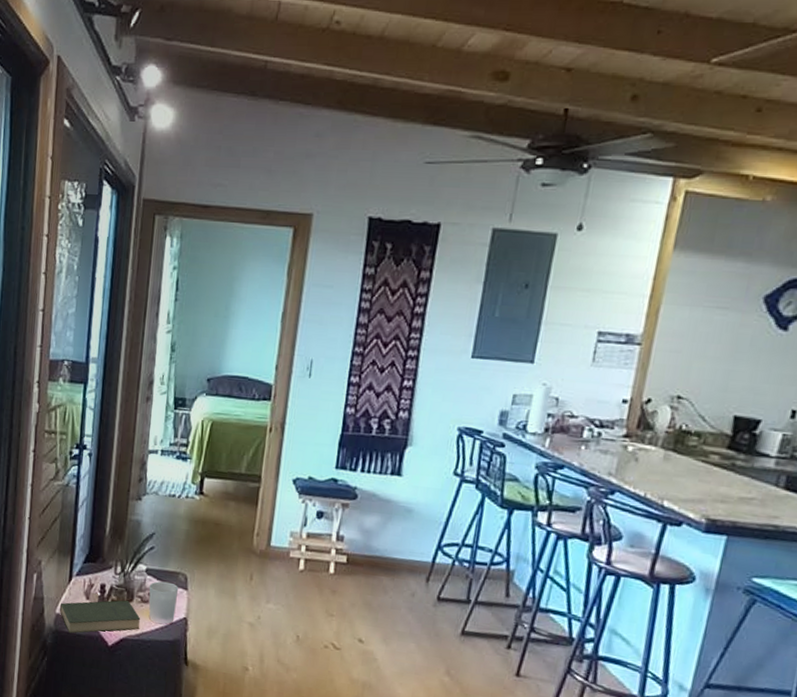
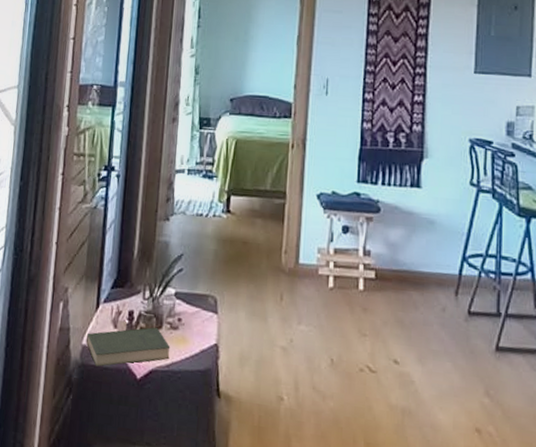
candle holder: present [148,581,179,625] -> none [178,305,209,353]

